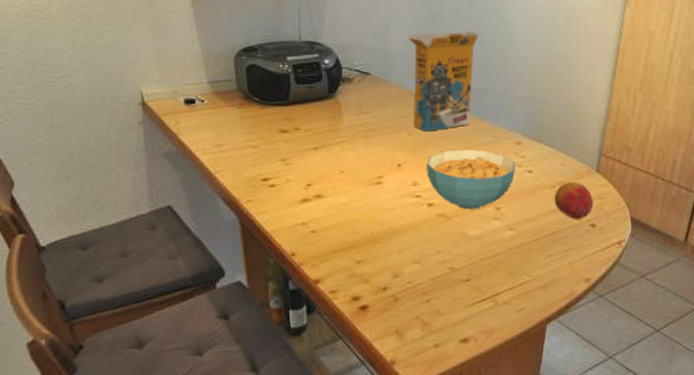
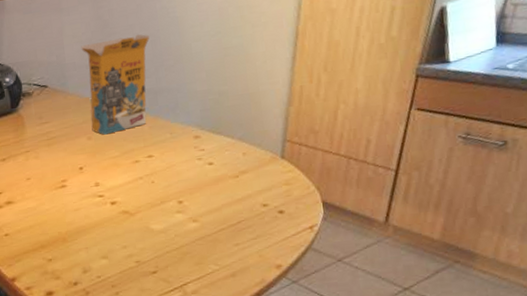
cereal bowl: present [426,149,516,210] -> none [107,147,196,205]
fruit: present [554,181,594,219] -> none [237,169,281,207]

